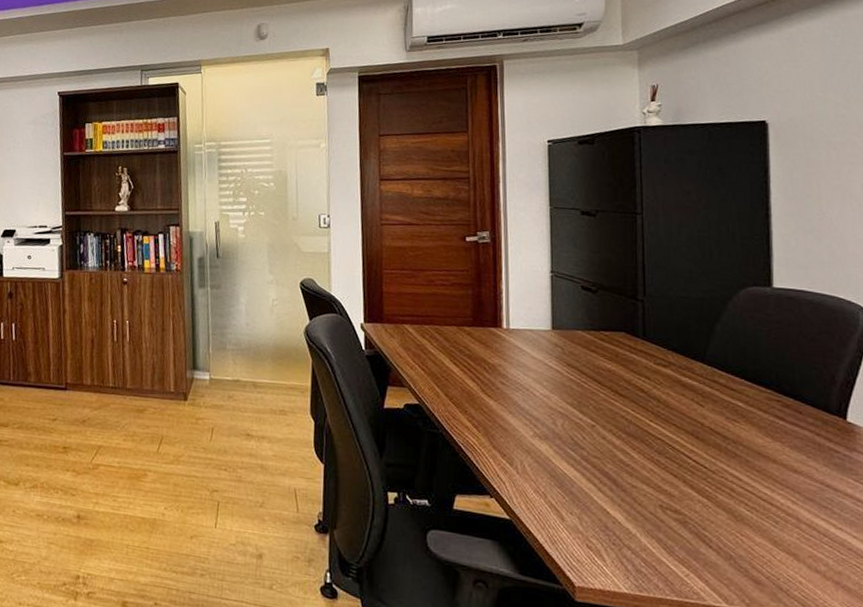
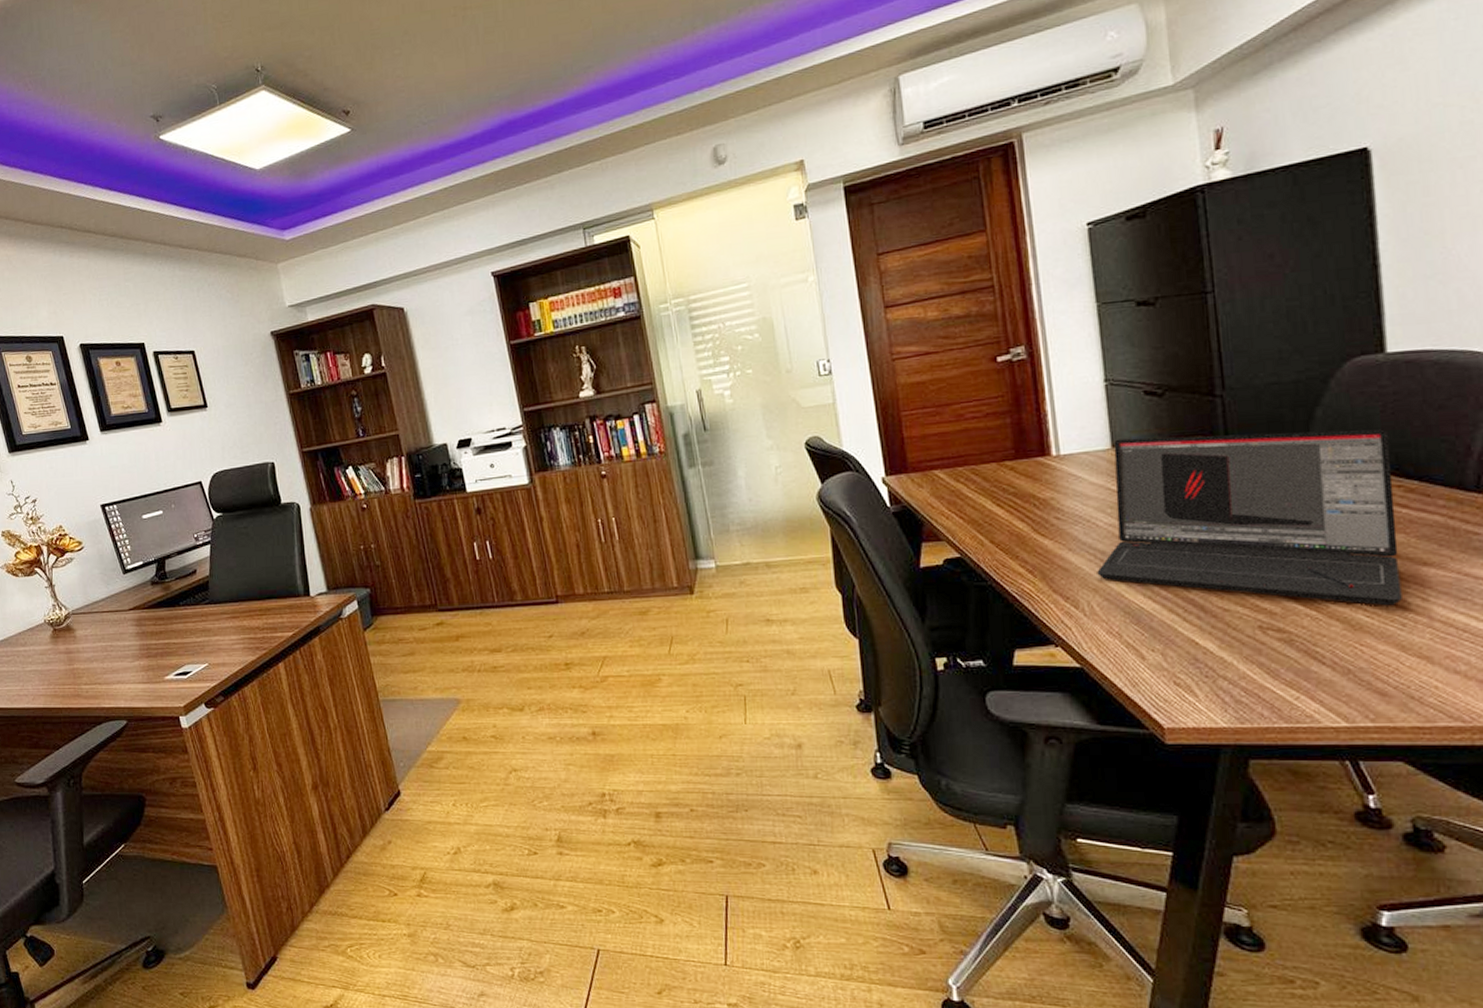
laptop: none [531,323,776,504] -> present [1097,429,1402,606]

